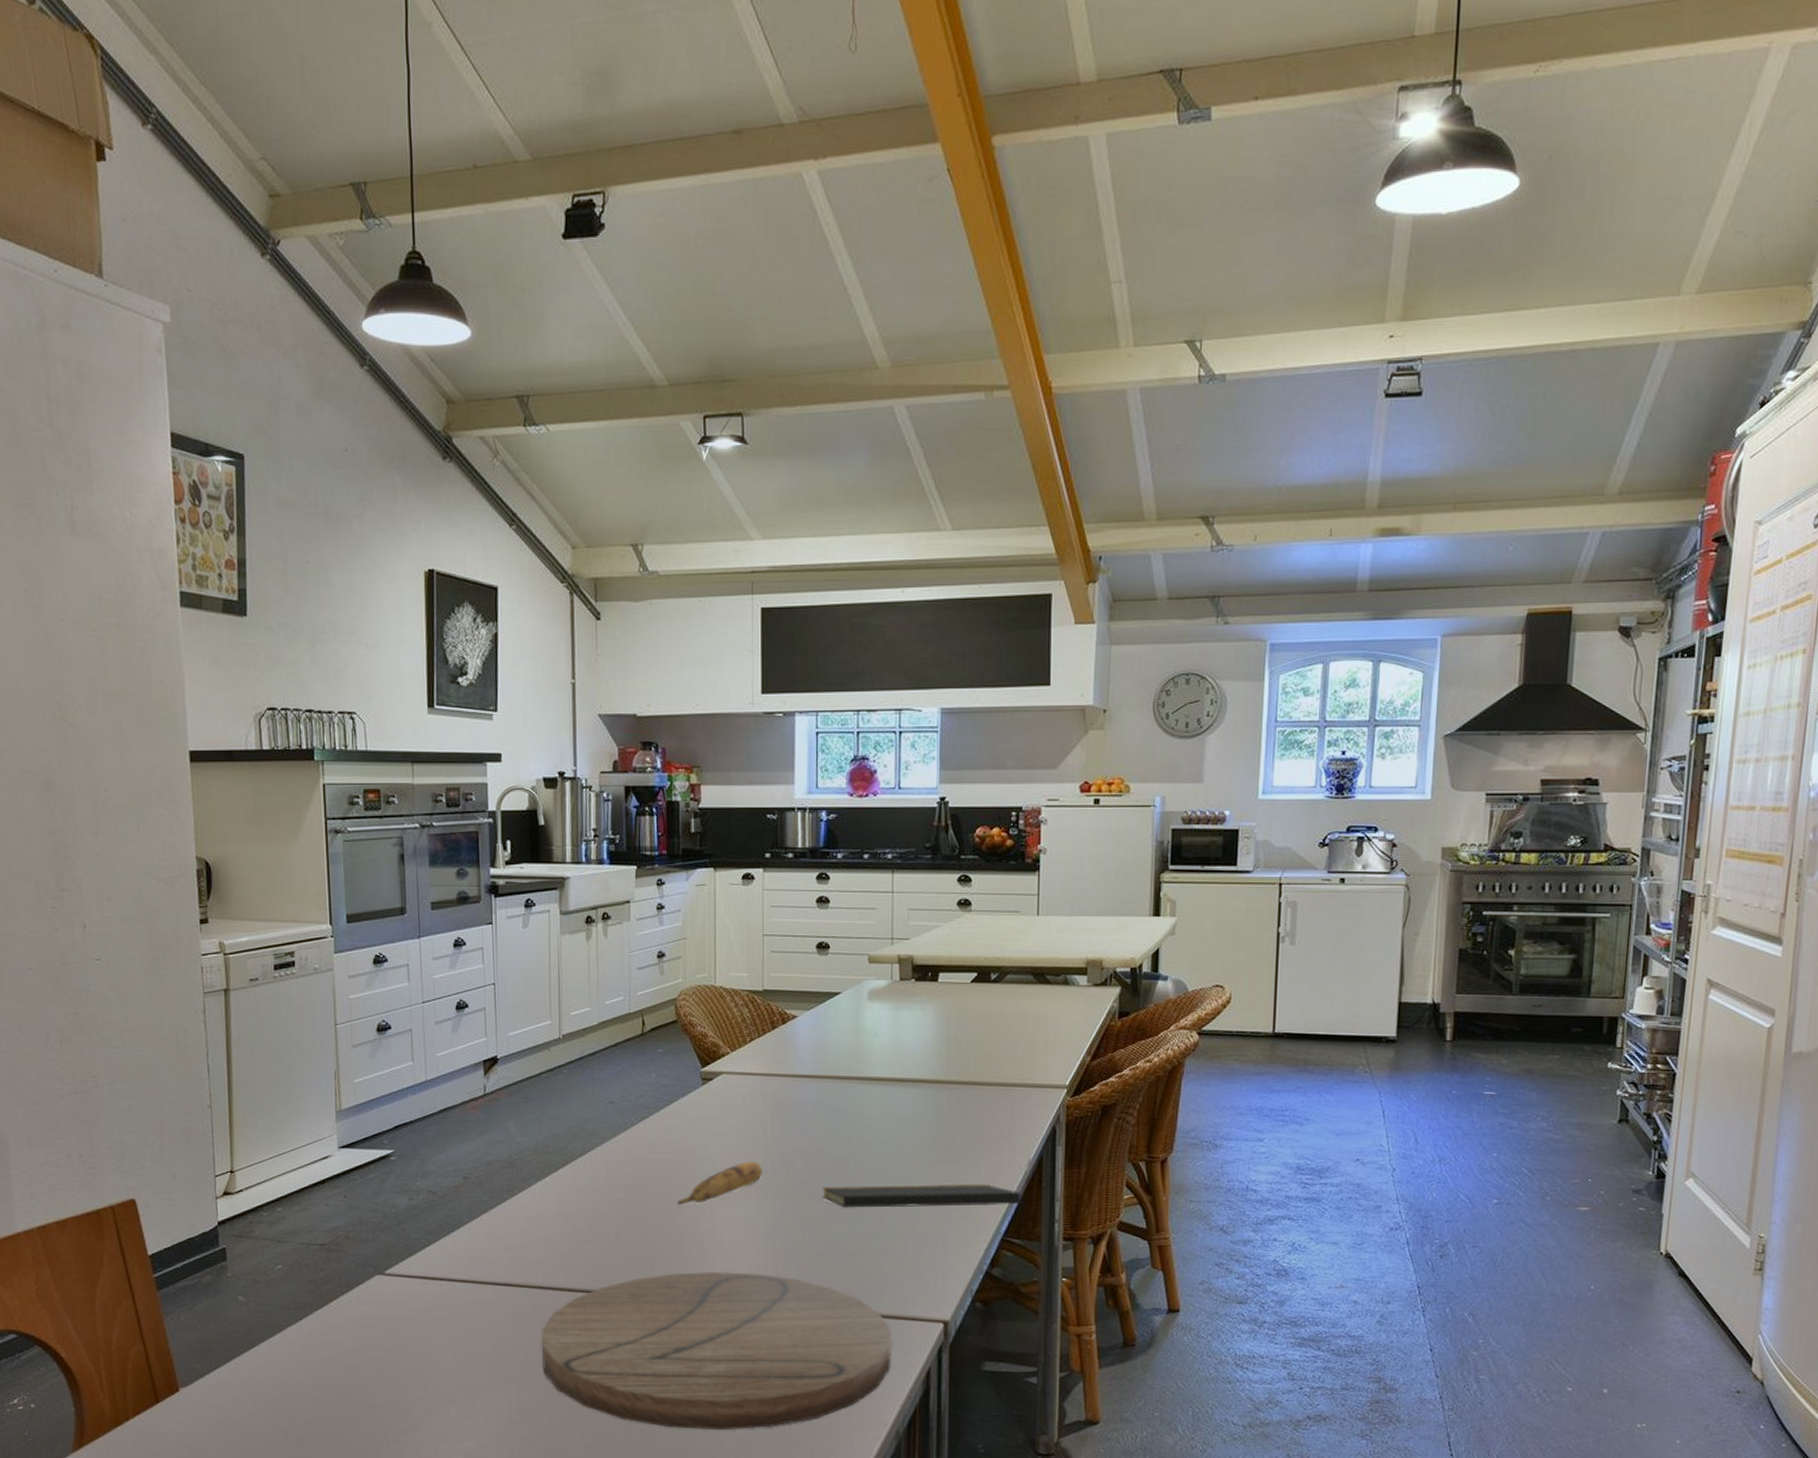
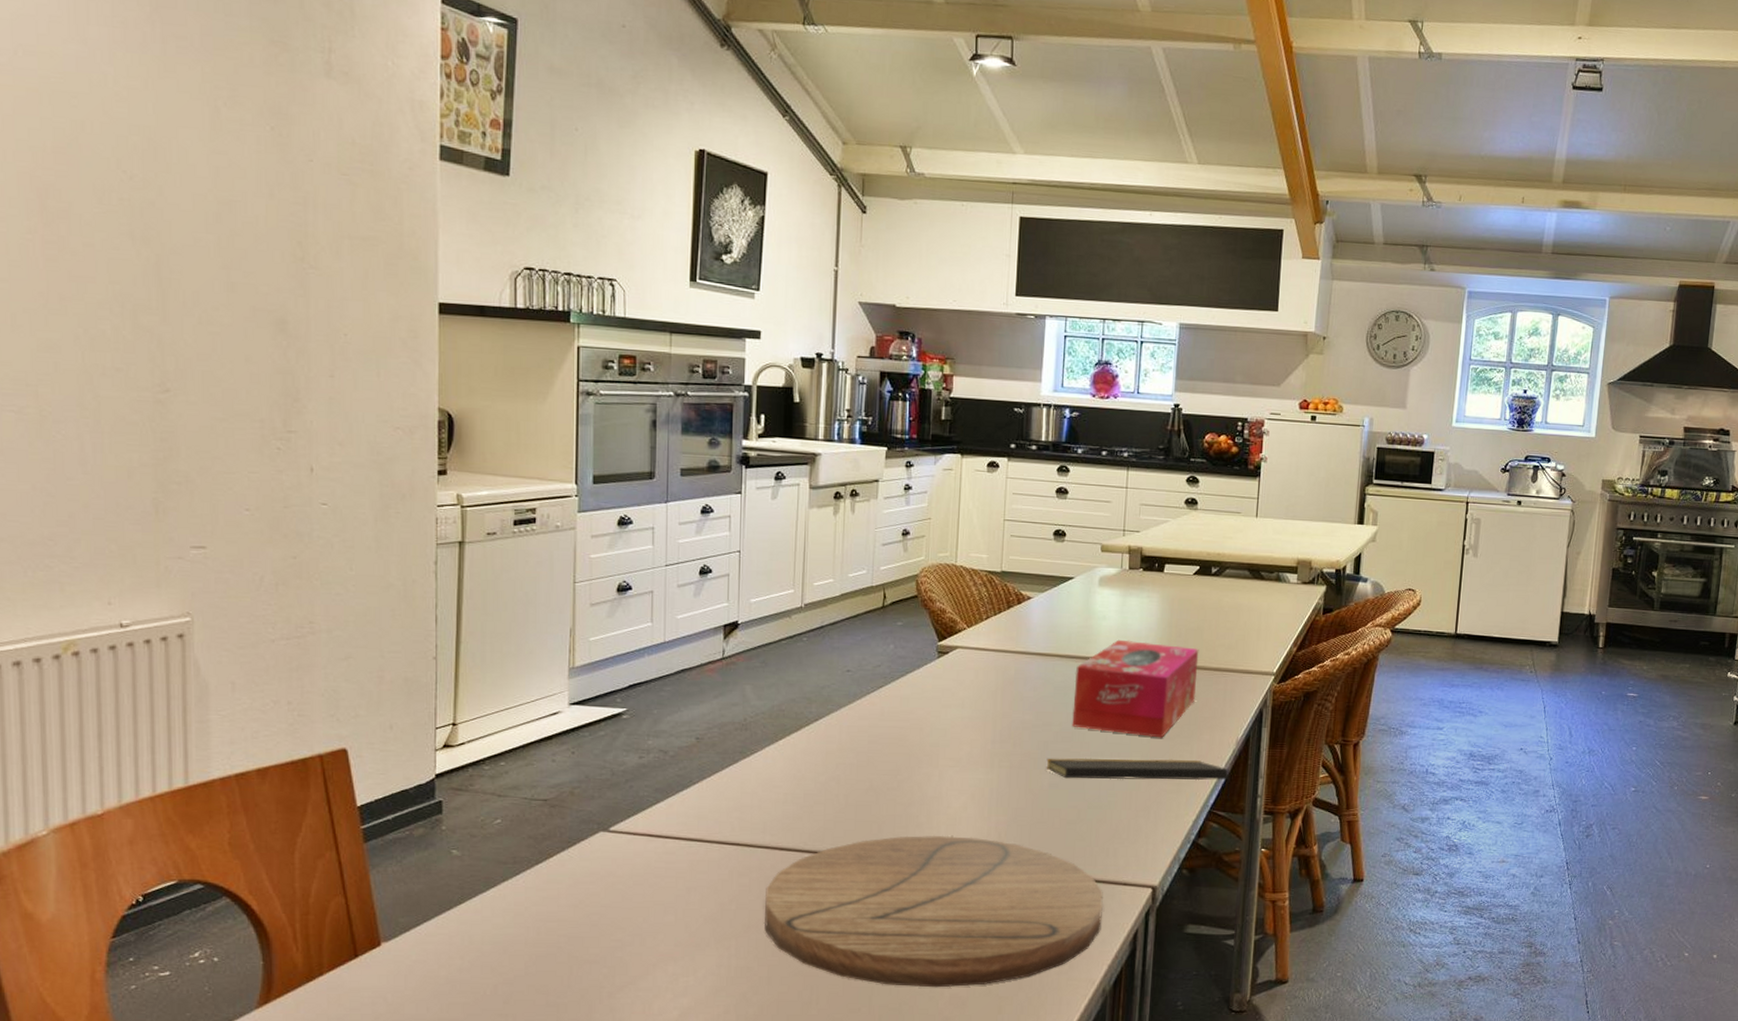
banana: present [677,1161,762,1205] -> none [907,731,991,771]
tissue box: none [847,1057,982,1161] -> present [1072,639,1199,738]

